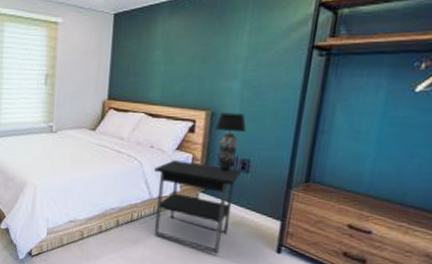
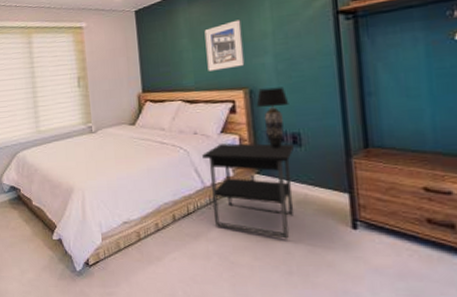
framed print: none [175,39,218,88] -> present [204,19,245,71]

